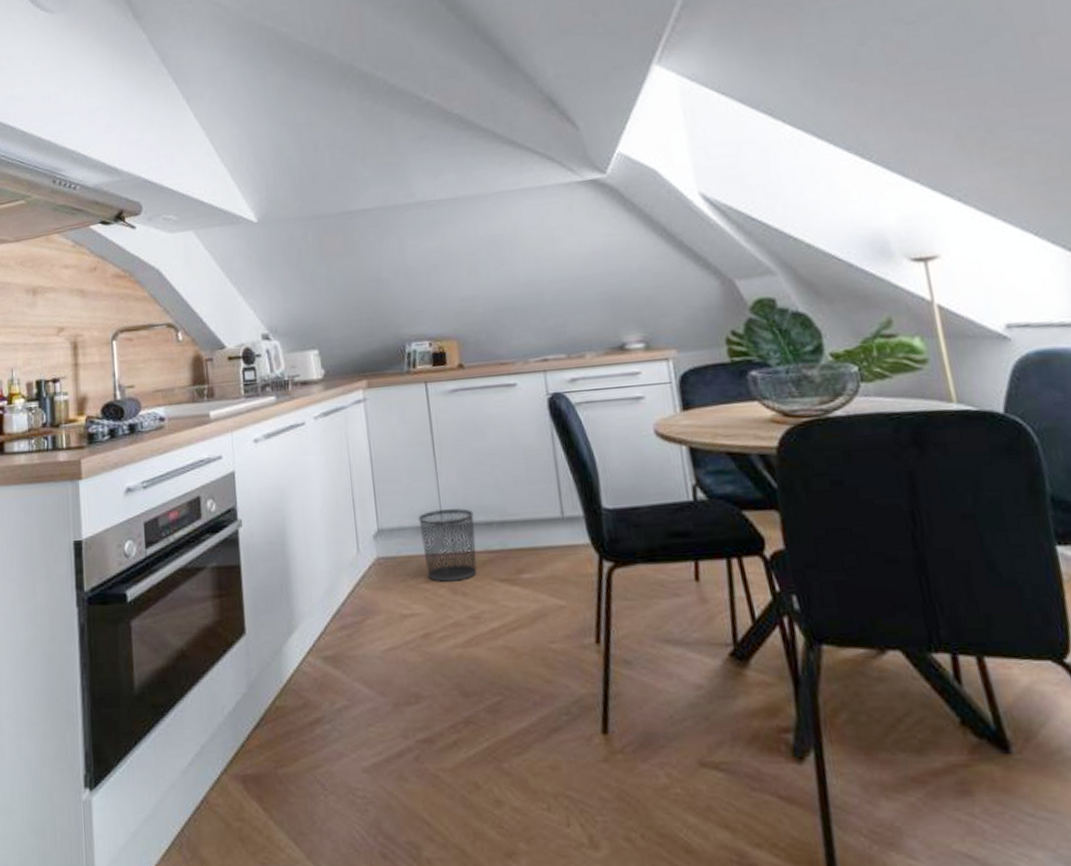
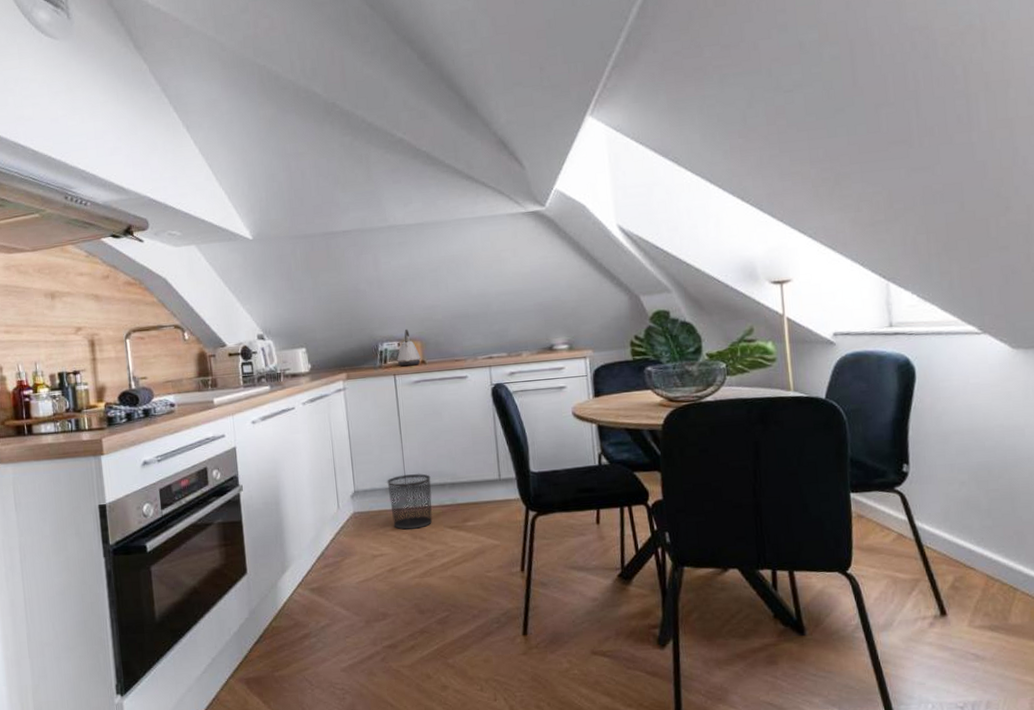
kettle: none [428,325,458,373] -> present [397,328,421,367]

